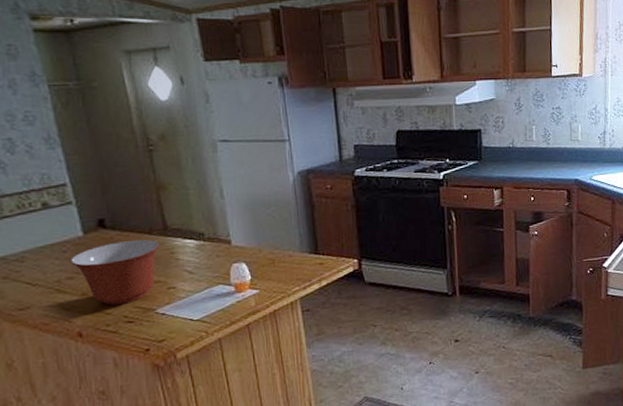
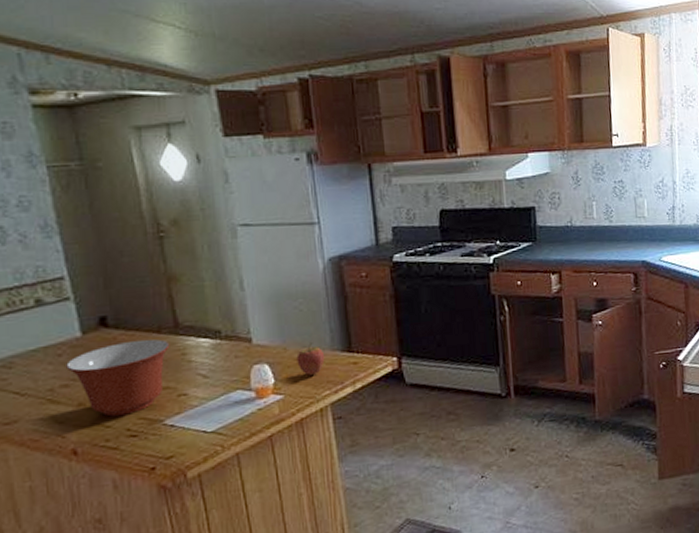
fruit: none [270,245,295,274] -> present [296,343,325,376]

